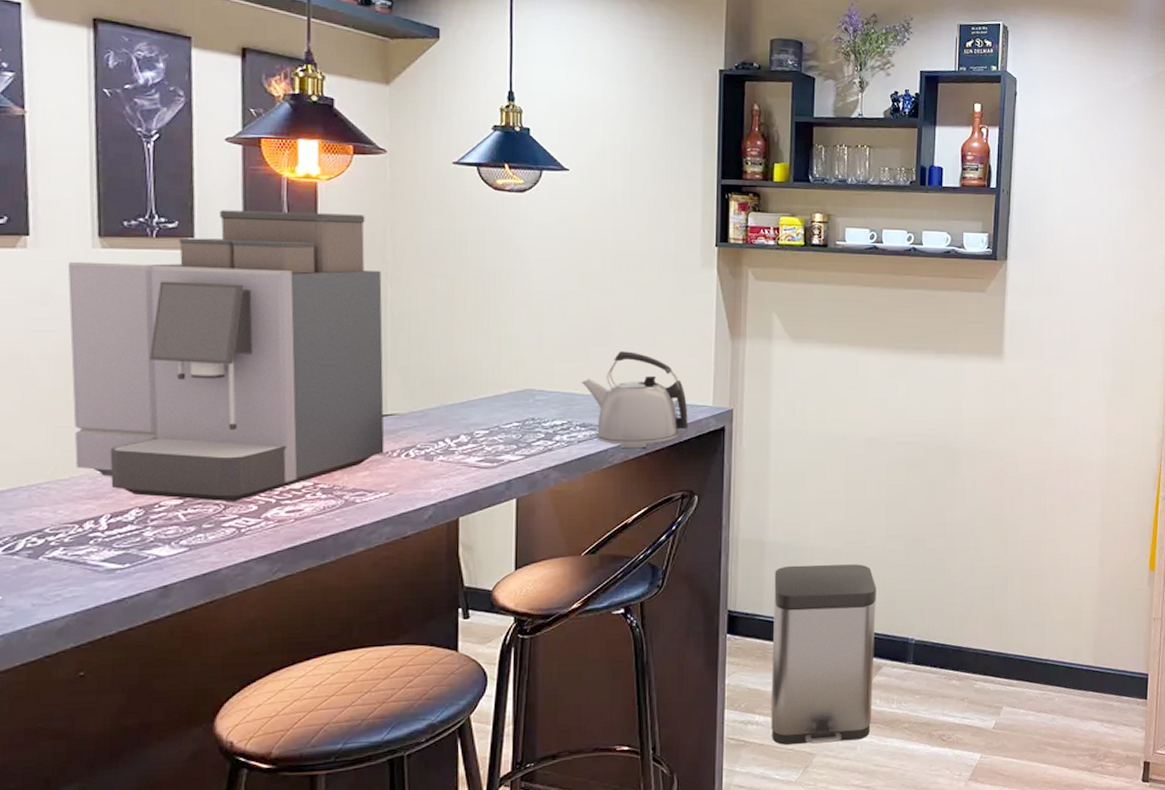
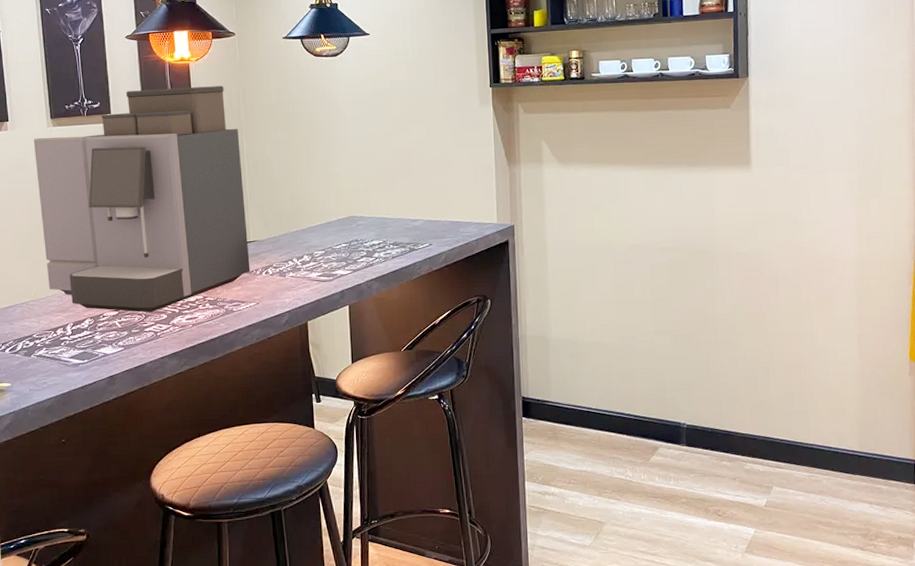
kettle: present [581,351,689,449] -> none [391,181,479,262]
pedal bin: present [771,564,876,745] -> none [559,357,652,514]

